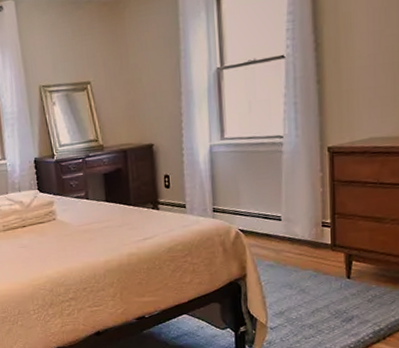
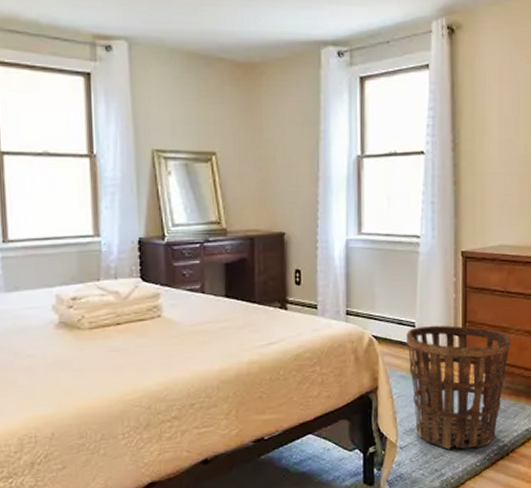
basket: none [273,218,386,332] -> present [406,325,511,449]

